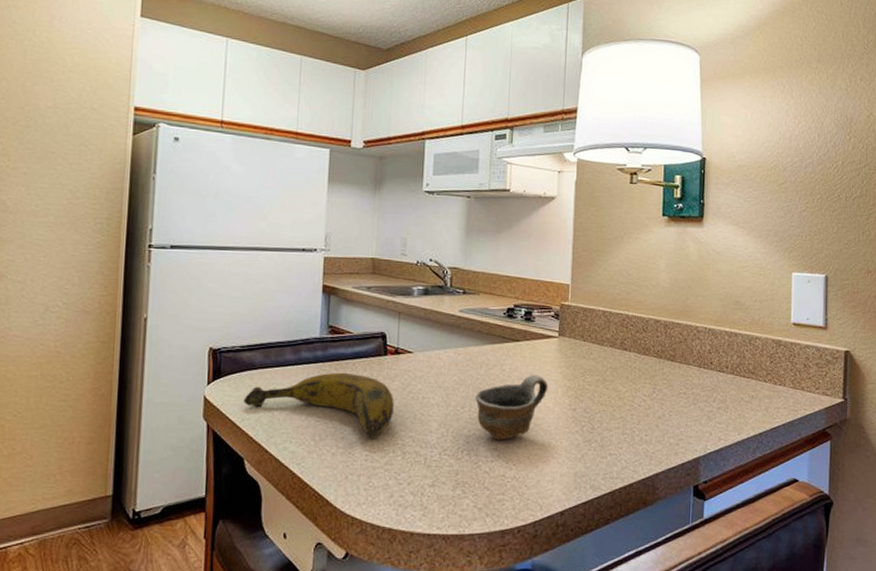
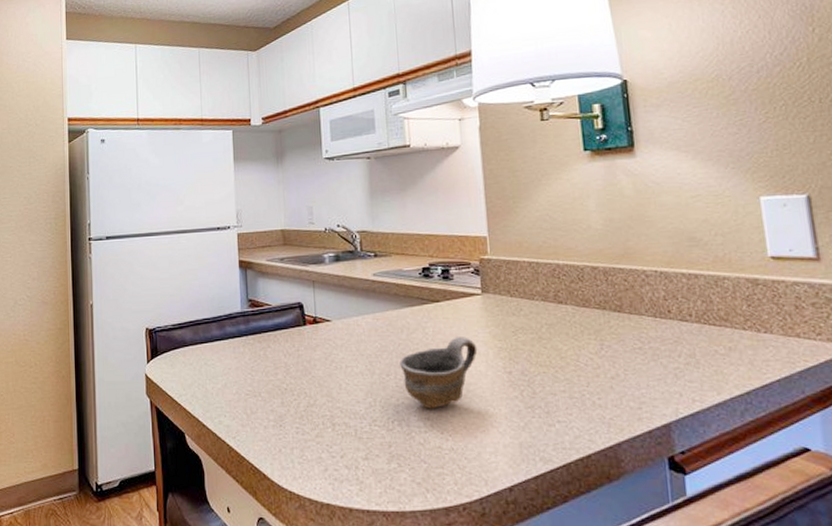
banana: present [243,372,394,437] -> none [179,344,319,409]

